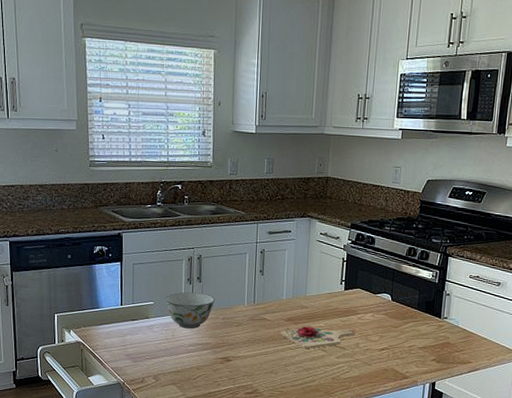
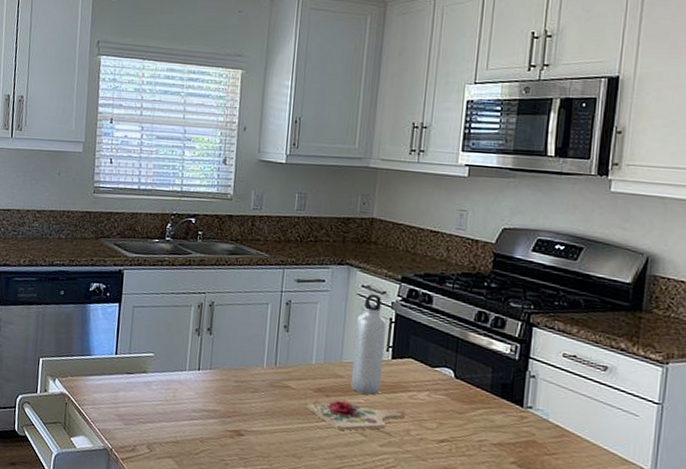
soup bowl: present [165,292,215,329] -> none [167,344,227,391]
water bottle: none [313,239,340,319] -> present [350,294,387,395]

